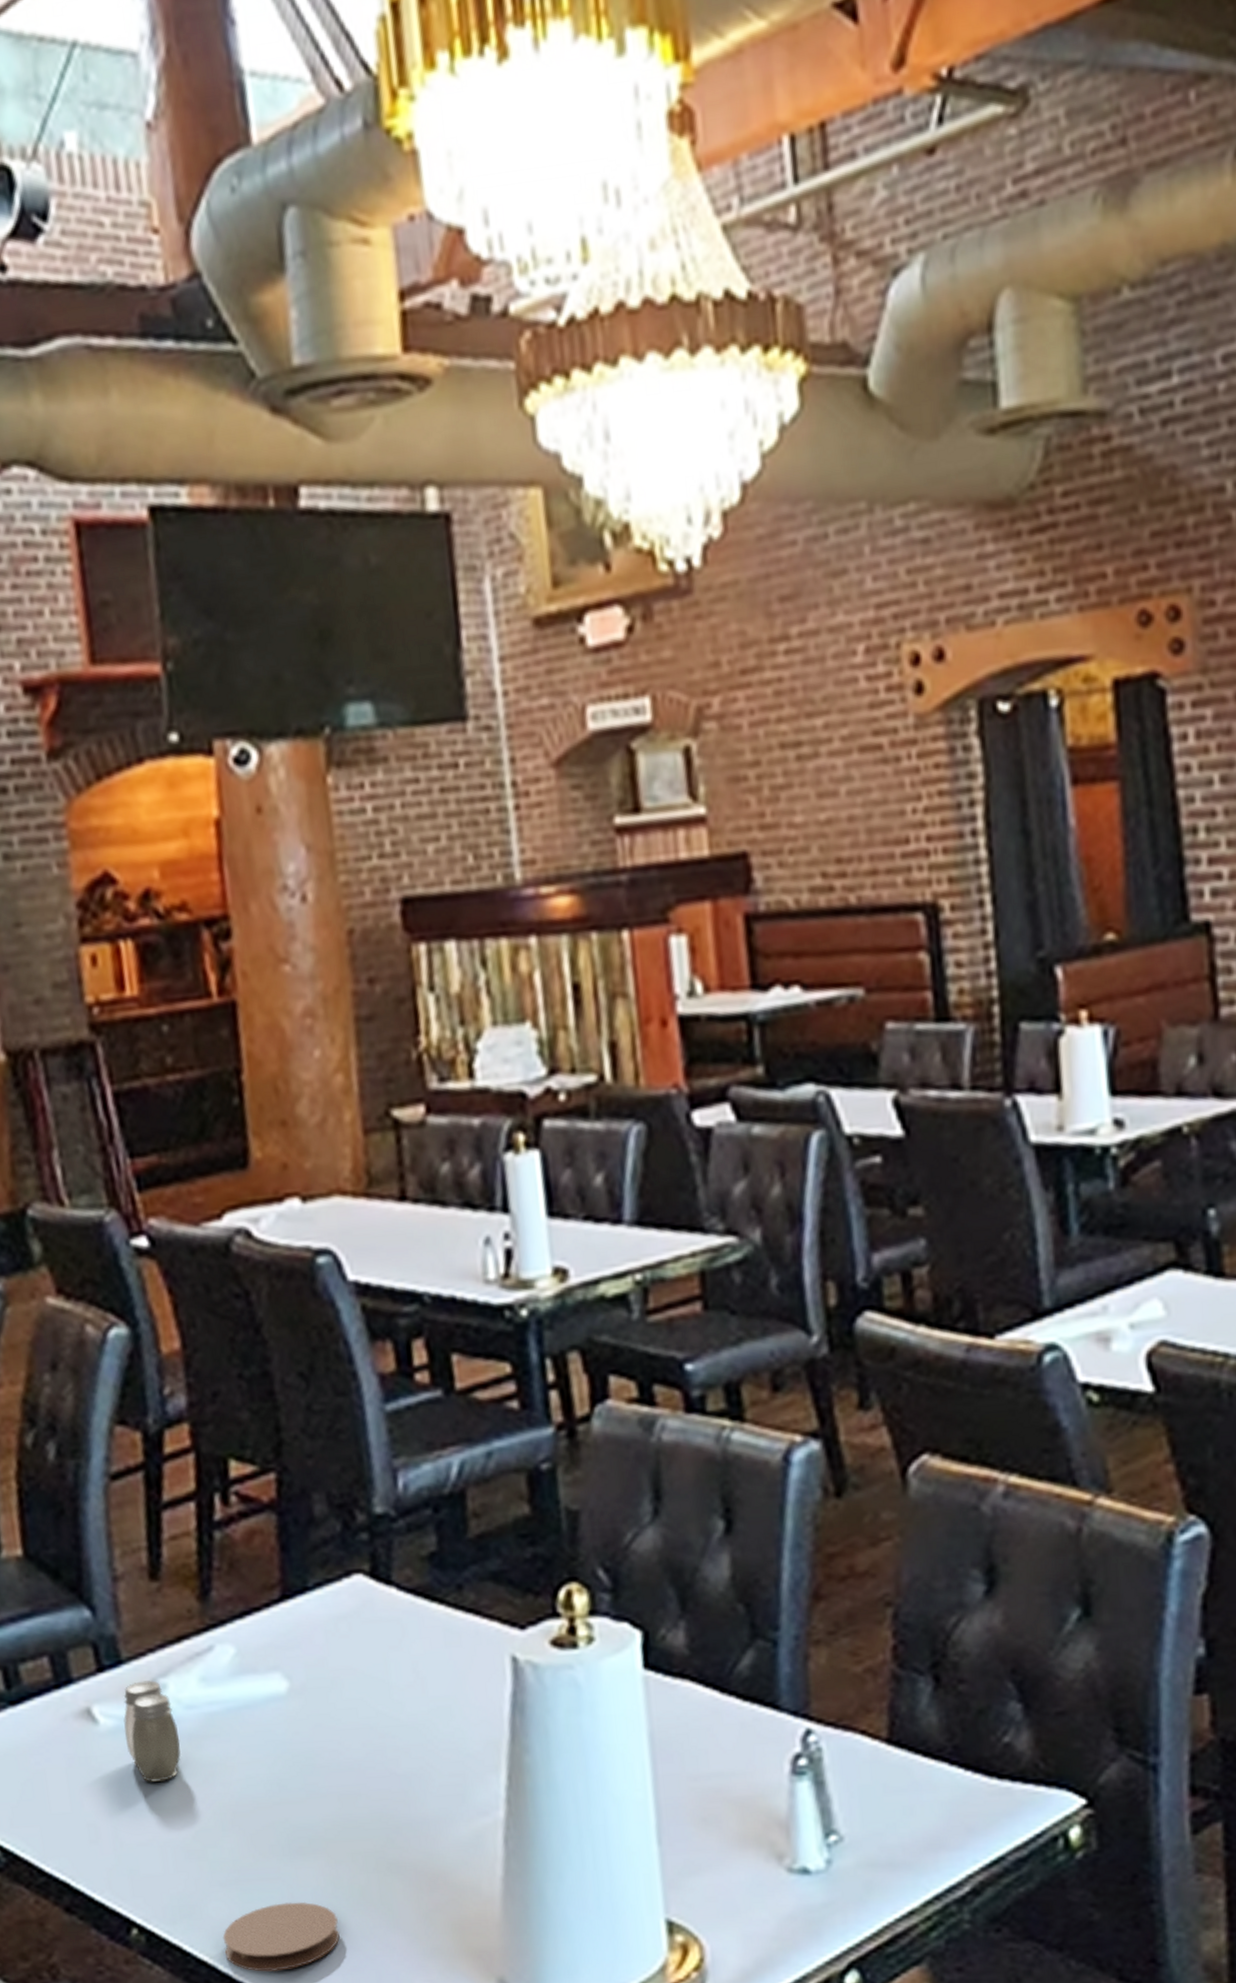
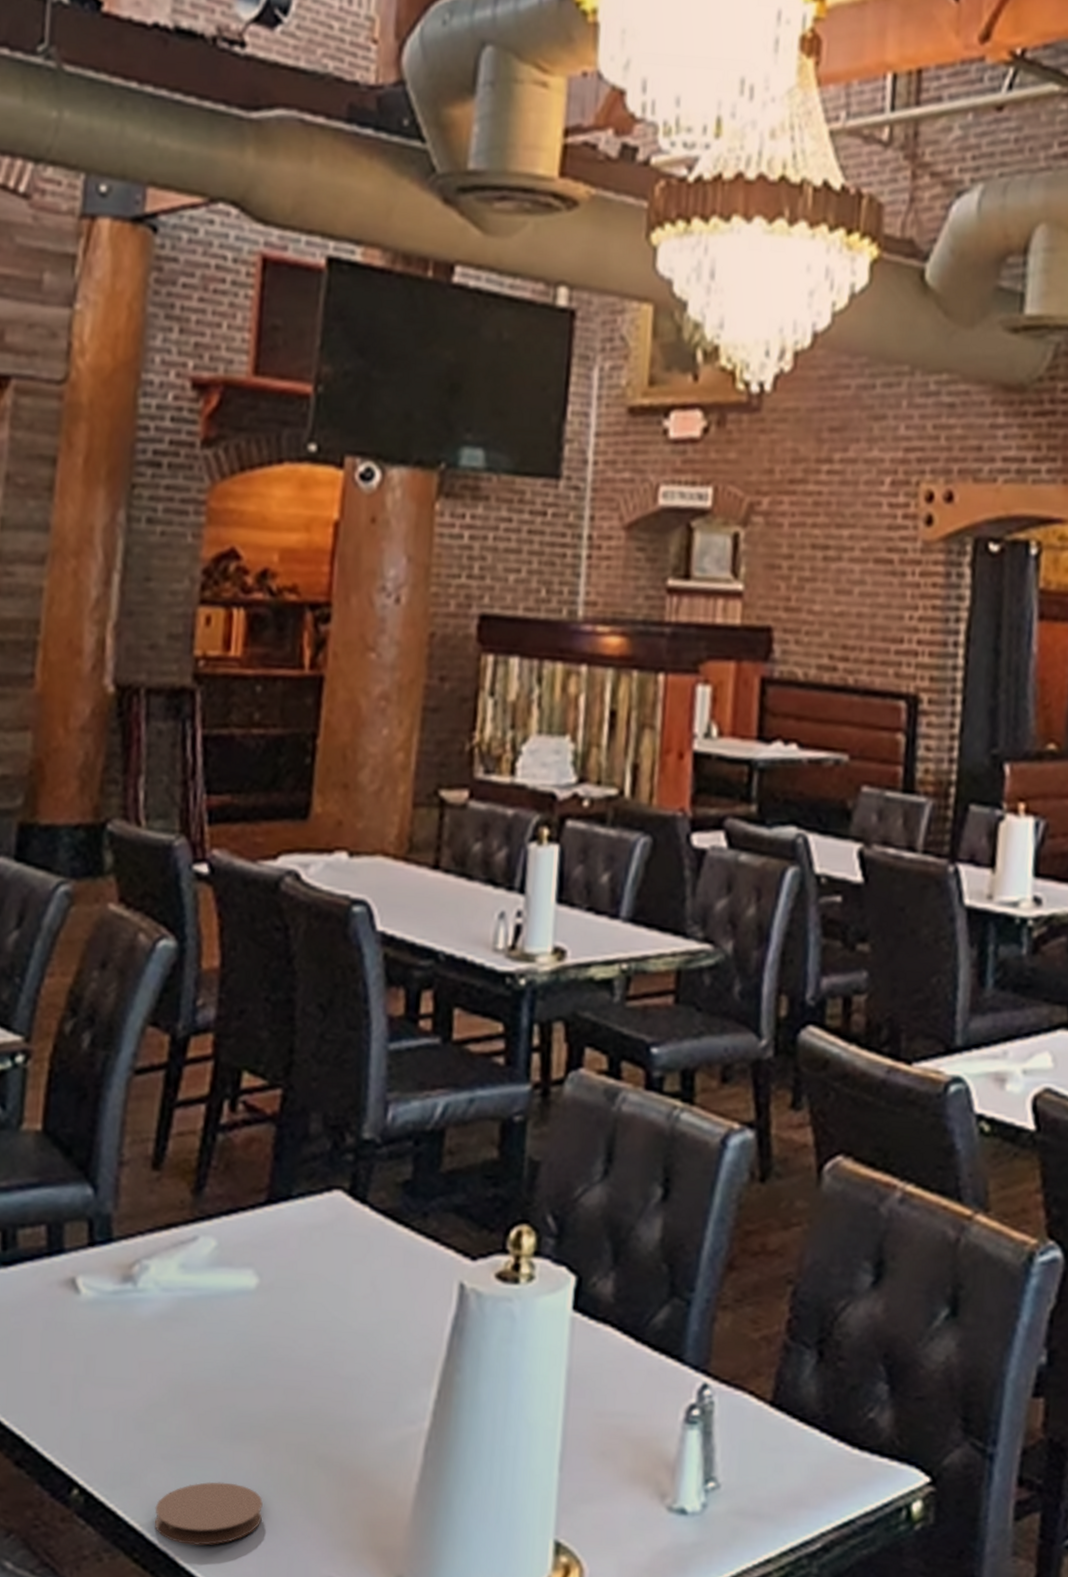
salt and pepper shaker: present [123,1680,182,1782] -> none [101,1260,152,1355]

